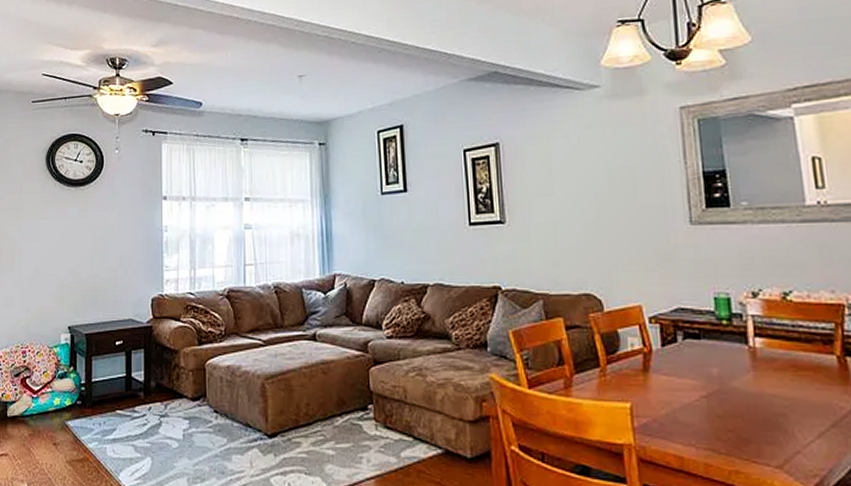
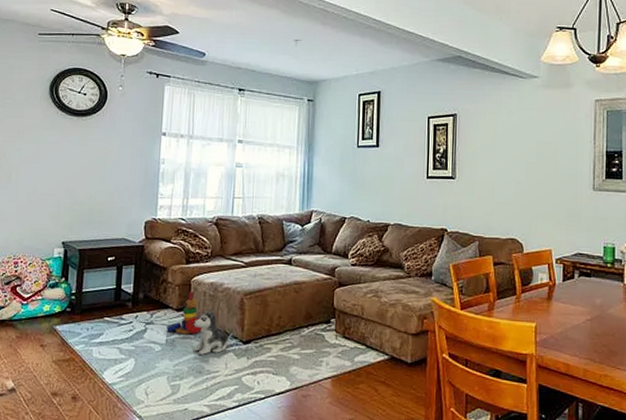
stacking toy: none [183,376,221,428] -> present [167,291,202,335]
plush toy: none [211,395,257,452] -> present [193,307,234,355]

